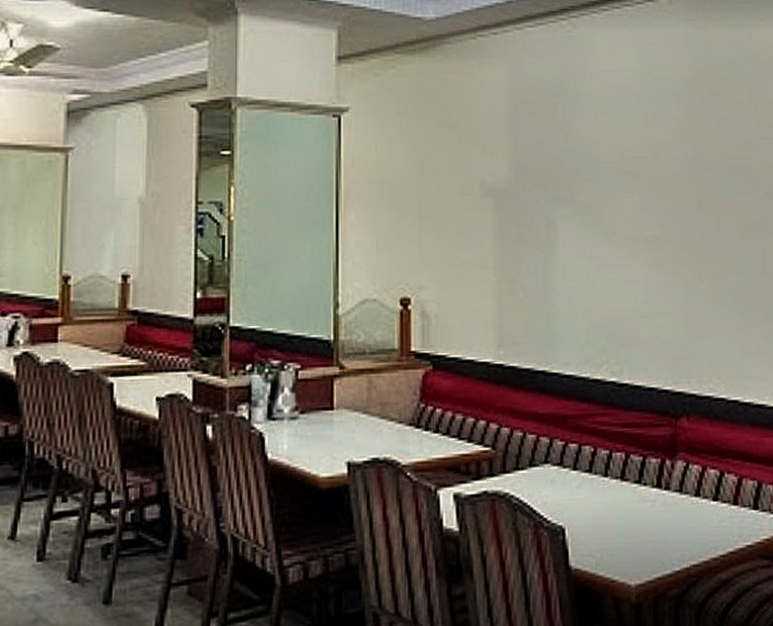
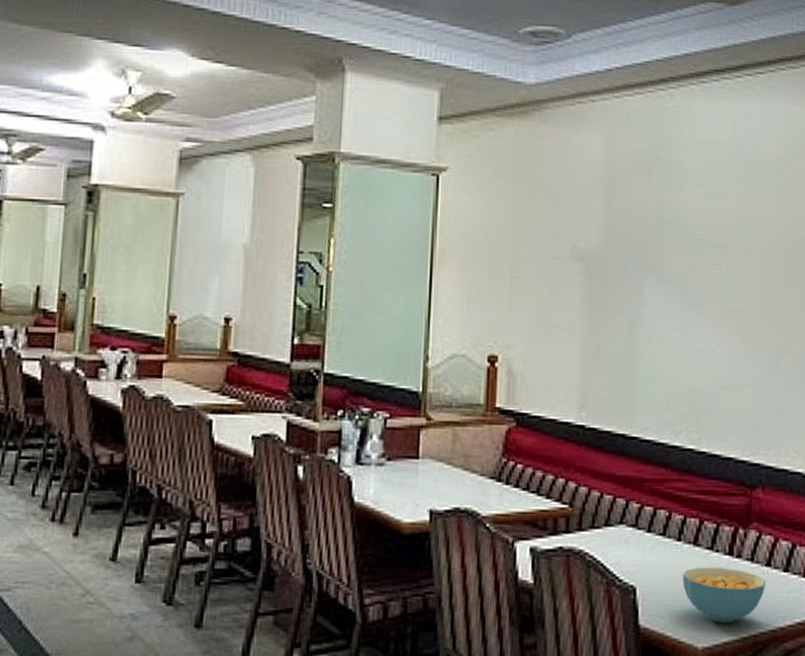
cereal bowl: none [611,501,697,558] -> present [682,567,767,623]

